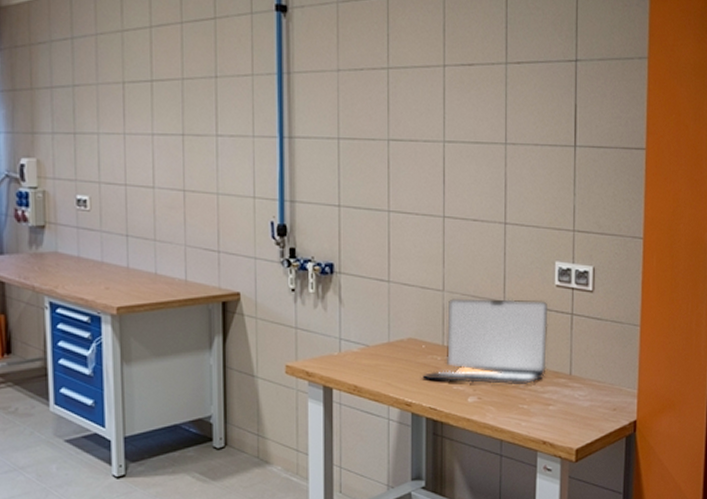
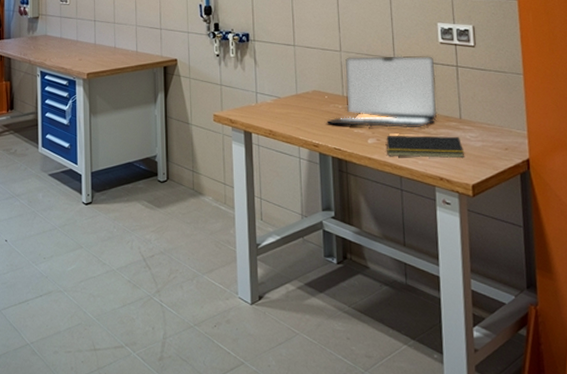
notepad: none [487,392,572,420] -> present [385,135,465,159]

